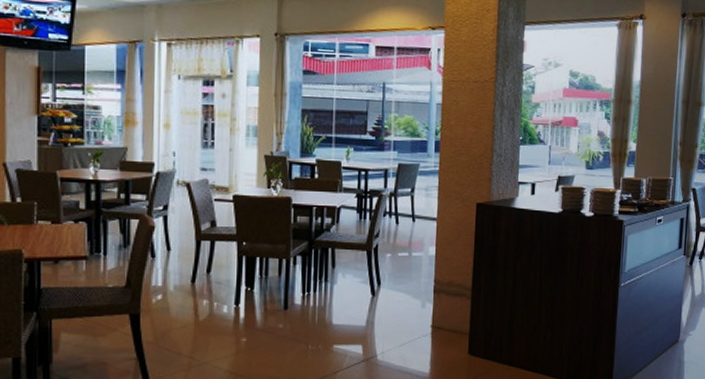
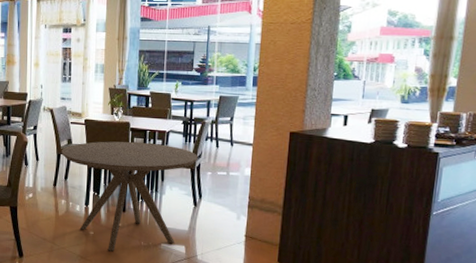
dining table: none [201,221,376,361] -> present [61,141,198,252]

